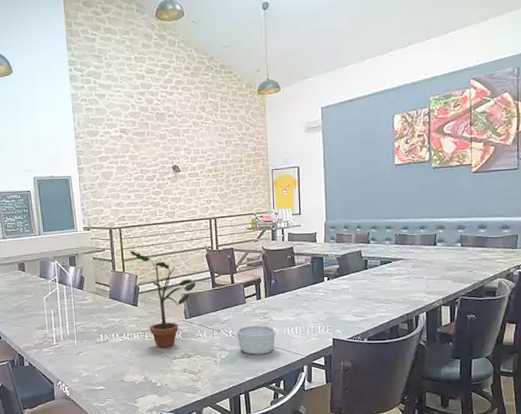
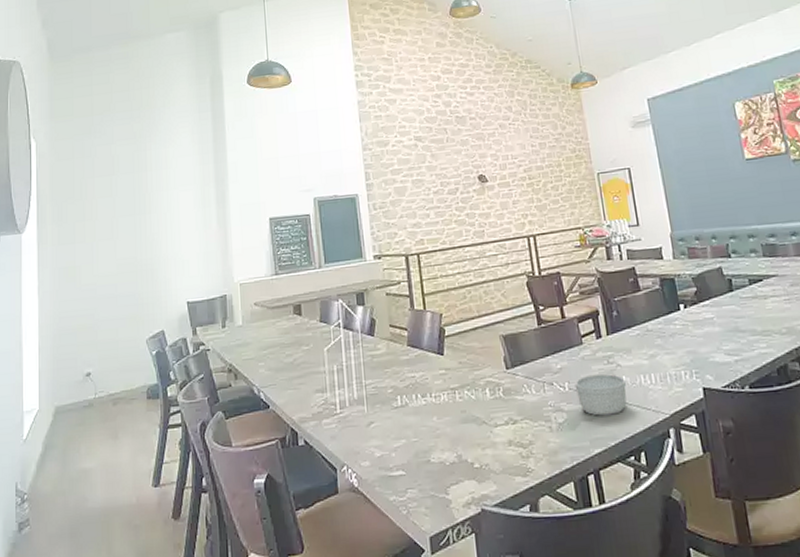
potted plant: present [130,251,196,348] -> none [432,282,517,412]

